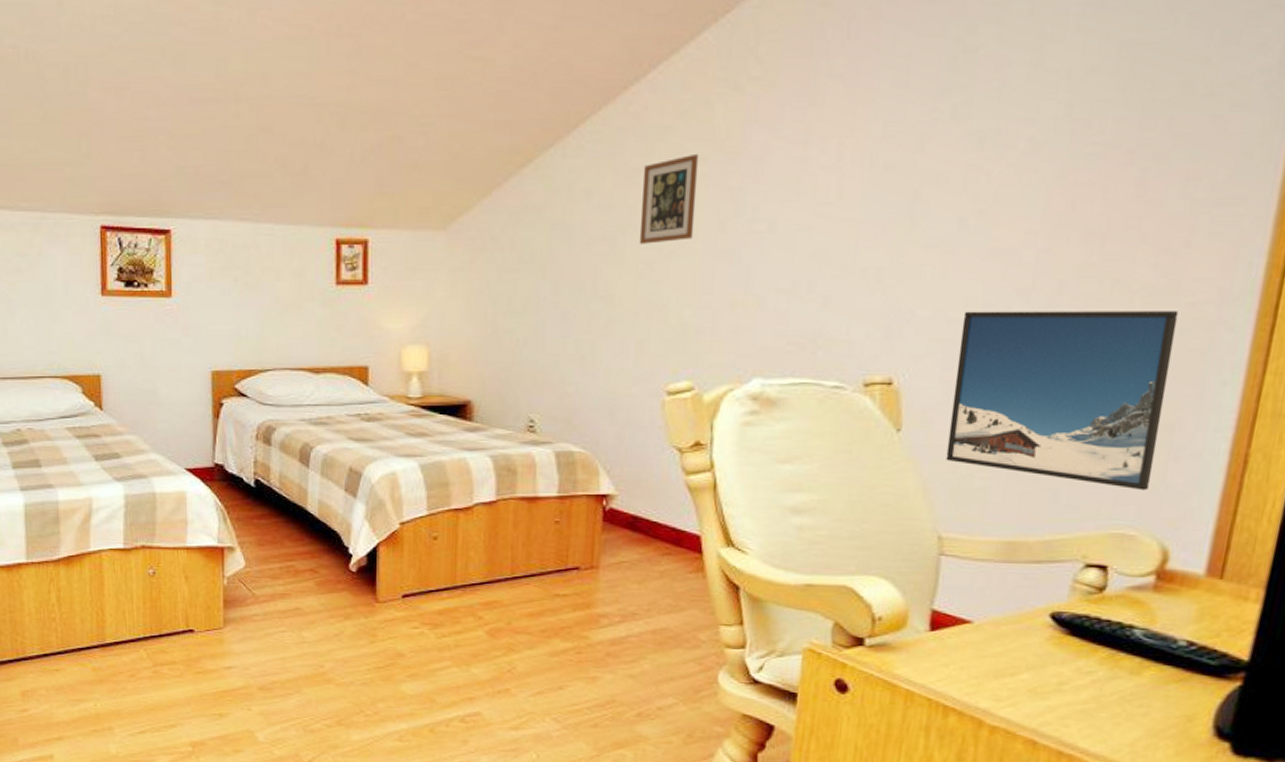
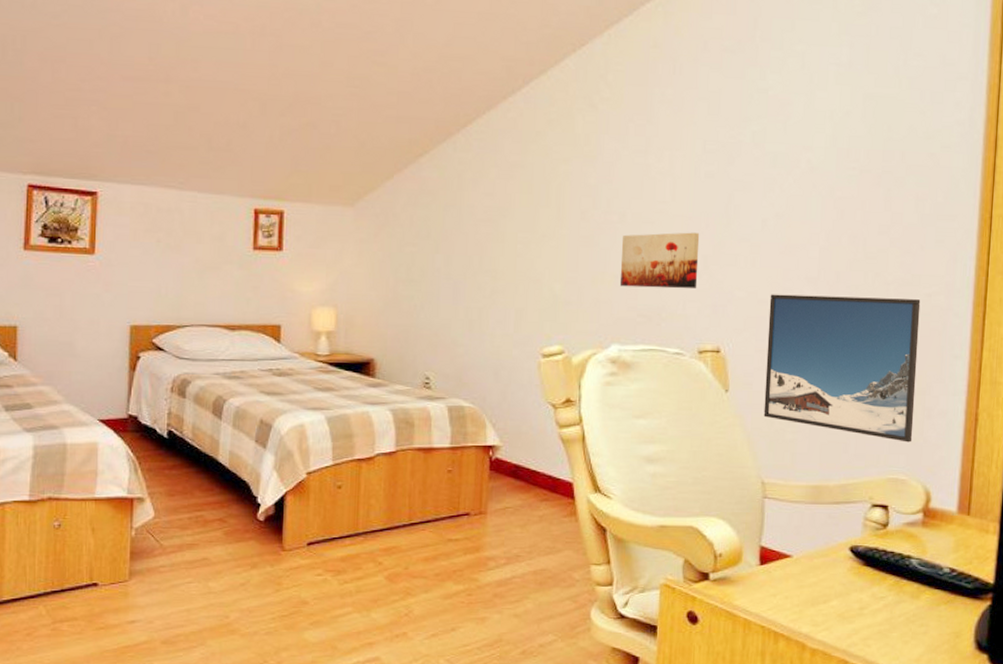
picture frame: present [639,153,699,244] -> none [517,155,564,227]
wall art: none [765,239,873,310] -> present [619,232,700,289]

